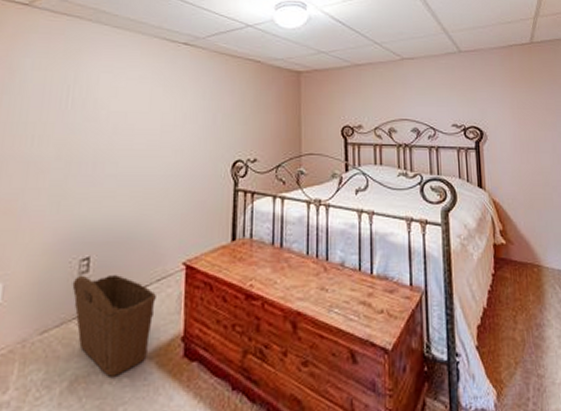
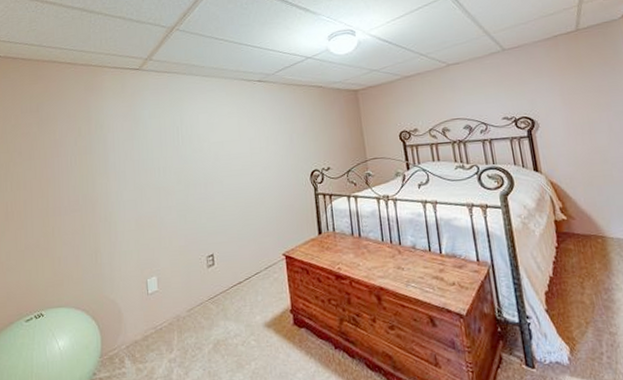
wicker basket: present [72,275,156,377] -> none [204,266,267,340]

